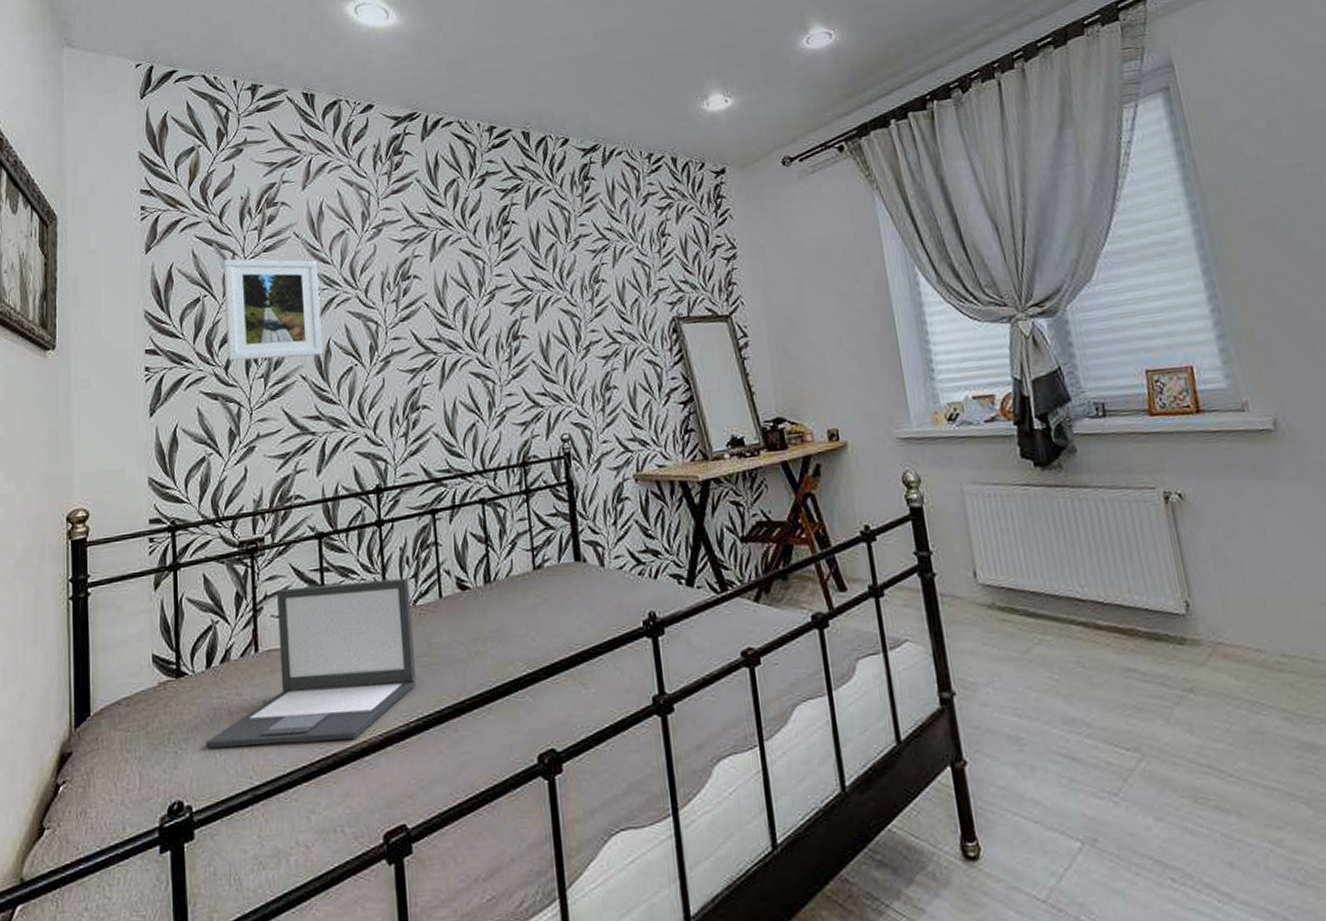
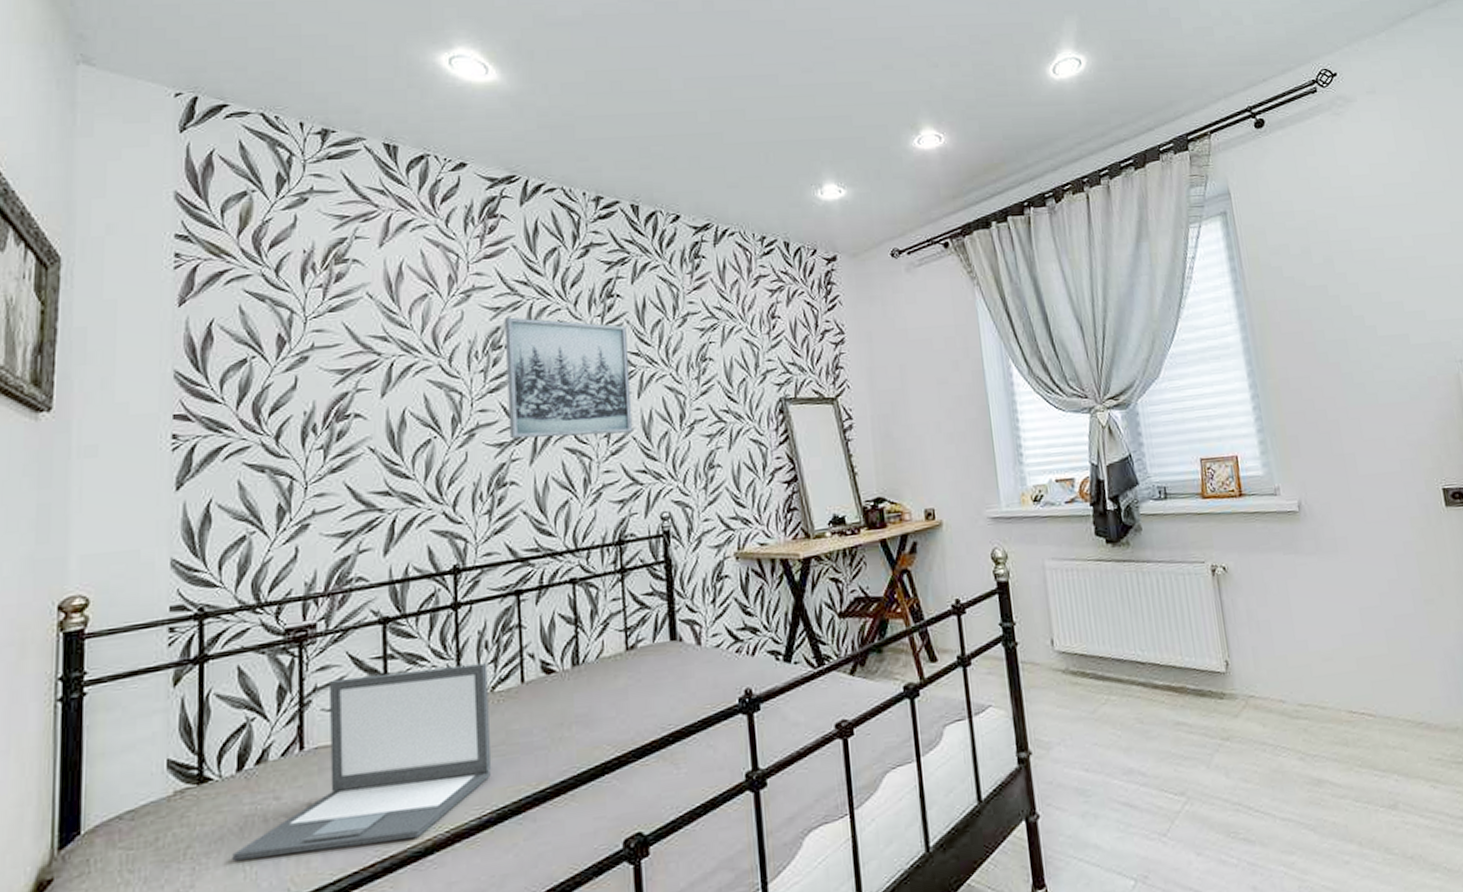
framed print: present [223,258,323,361] -> none [277,317,396,430]
wall art: none [411,248,532,365] -> present [504,317,633,439]

